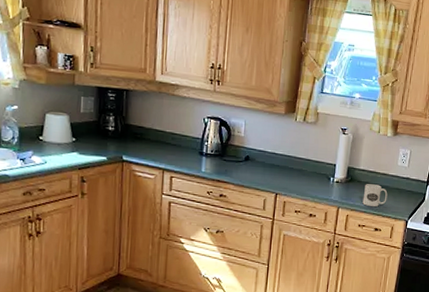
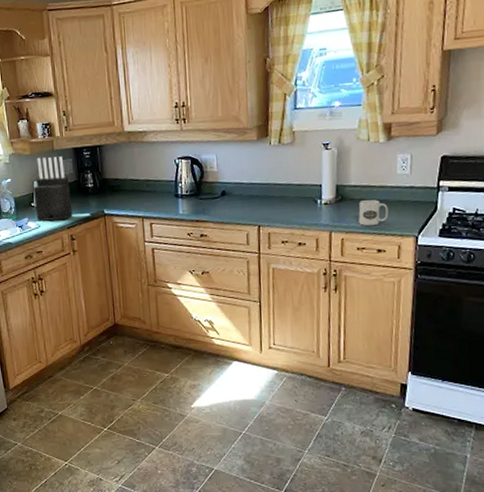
knife block: none [43,89,88,161] -> present [33,156,72,222]

